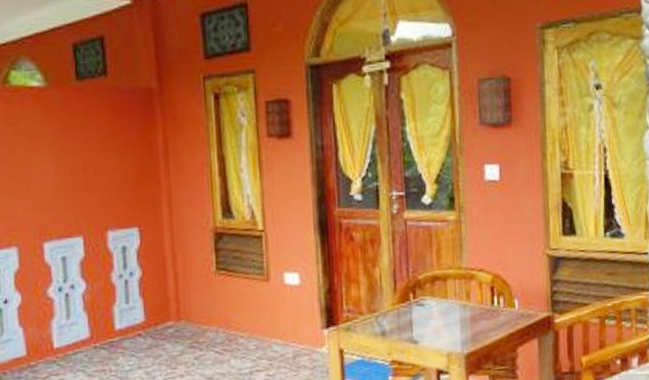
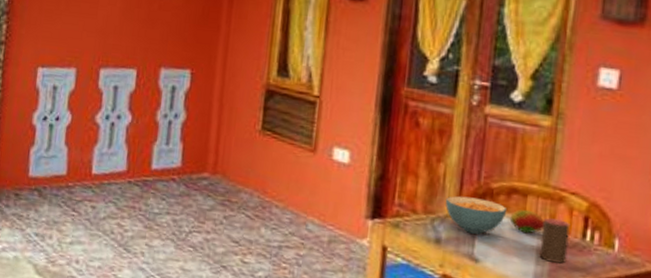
cereal bowl: none [384,290,434,321] -> present [445,195,508,235]
fruit: none [436,291,462,311] -> present [509,209,544,234]
cup: none [461,293,483,330] -> present [539,218,570,264]

